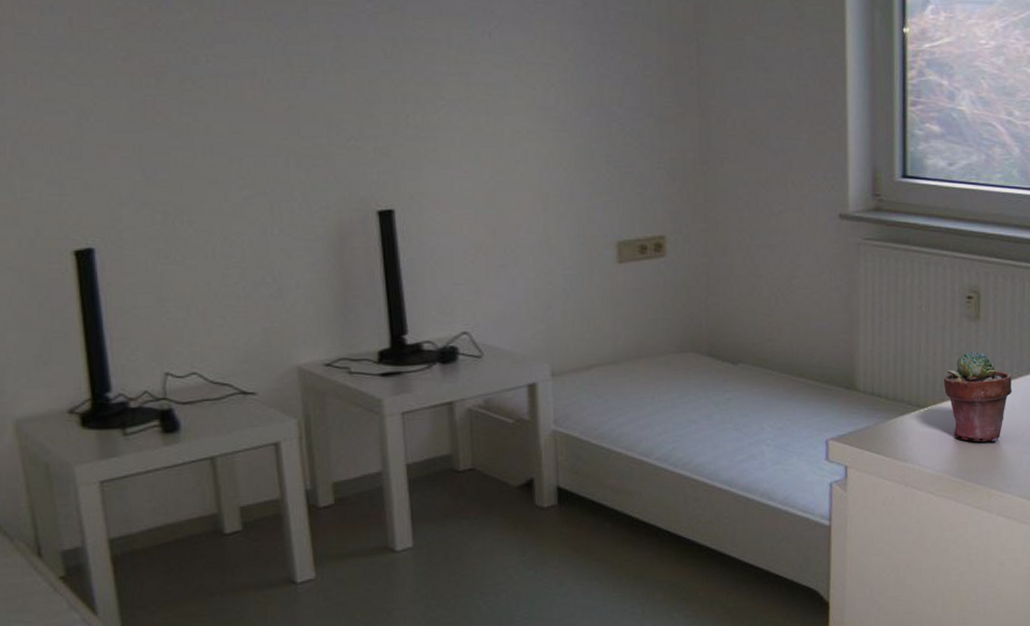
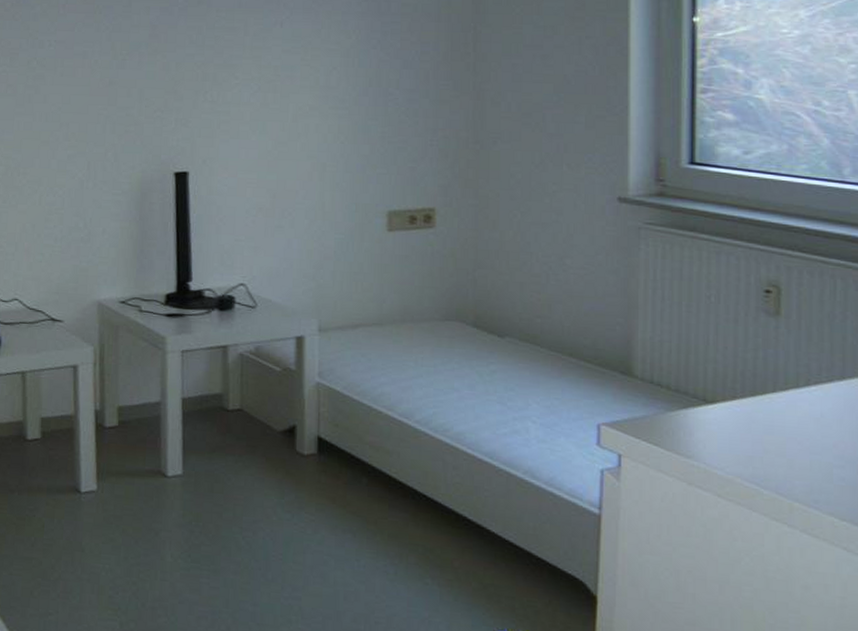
potted succulent: present [943,351,1012,442] -> none [735,348,820,450]

